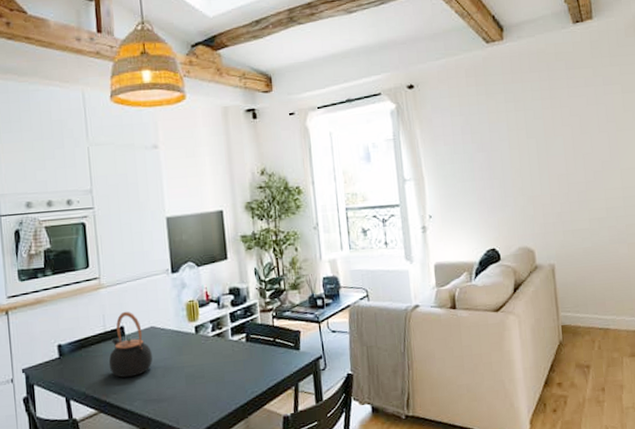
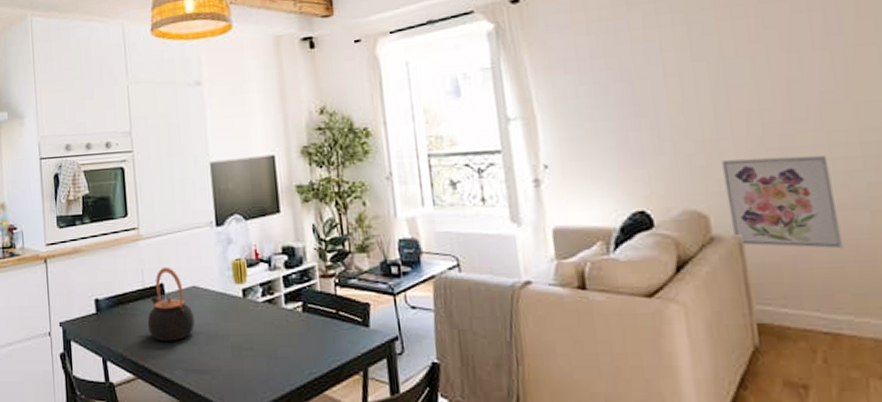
wall art: none [543,206,612,271] -> present [722,155,843,249]

